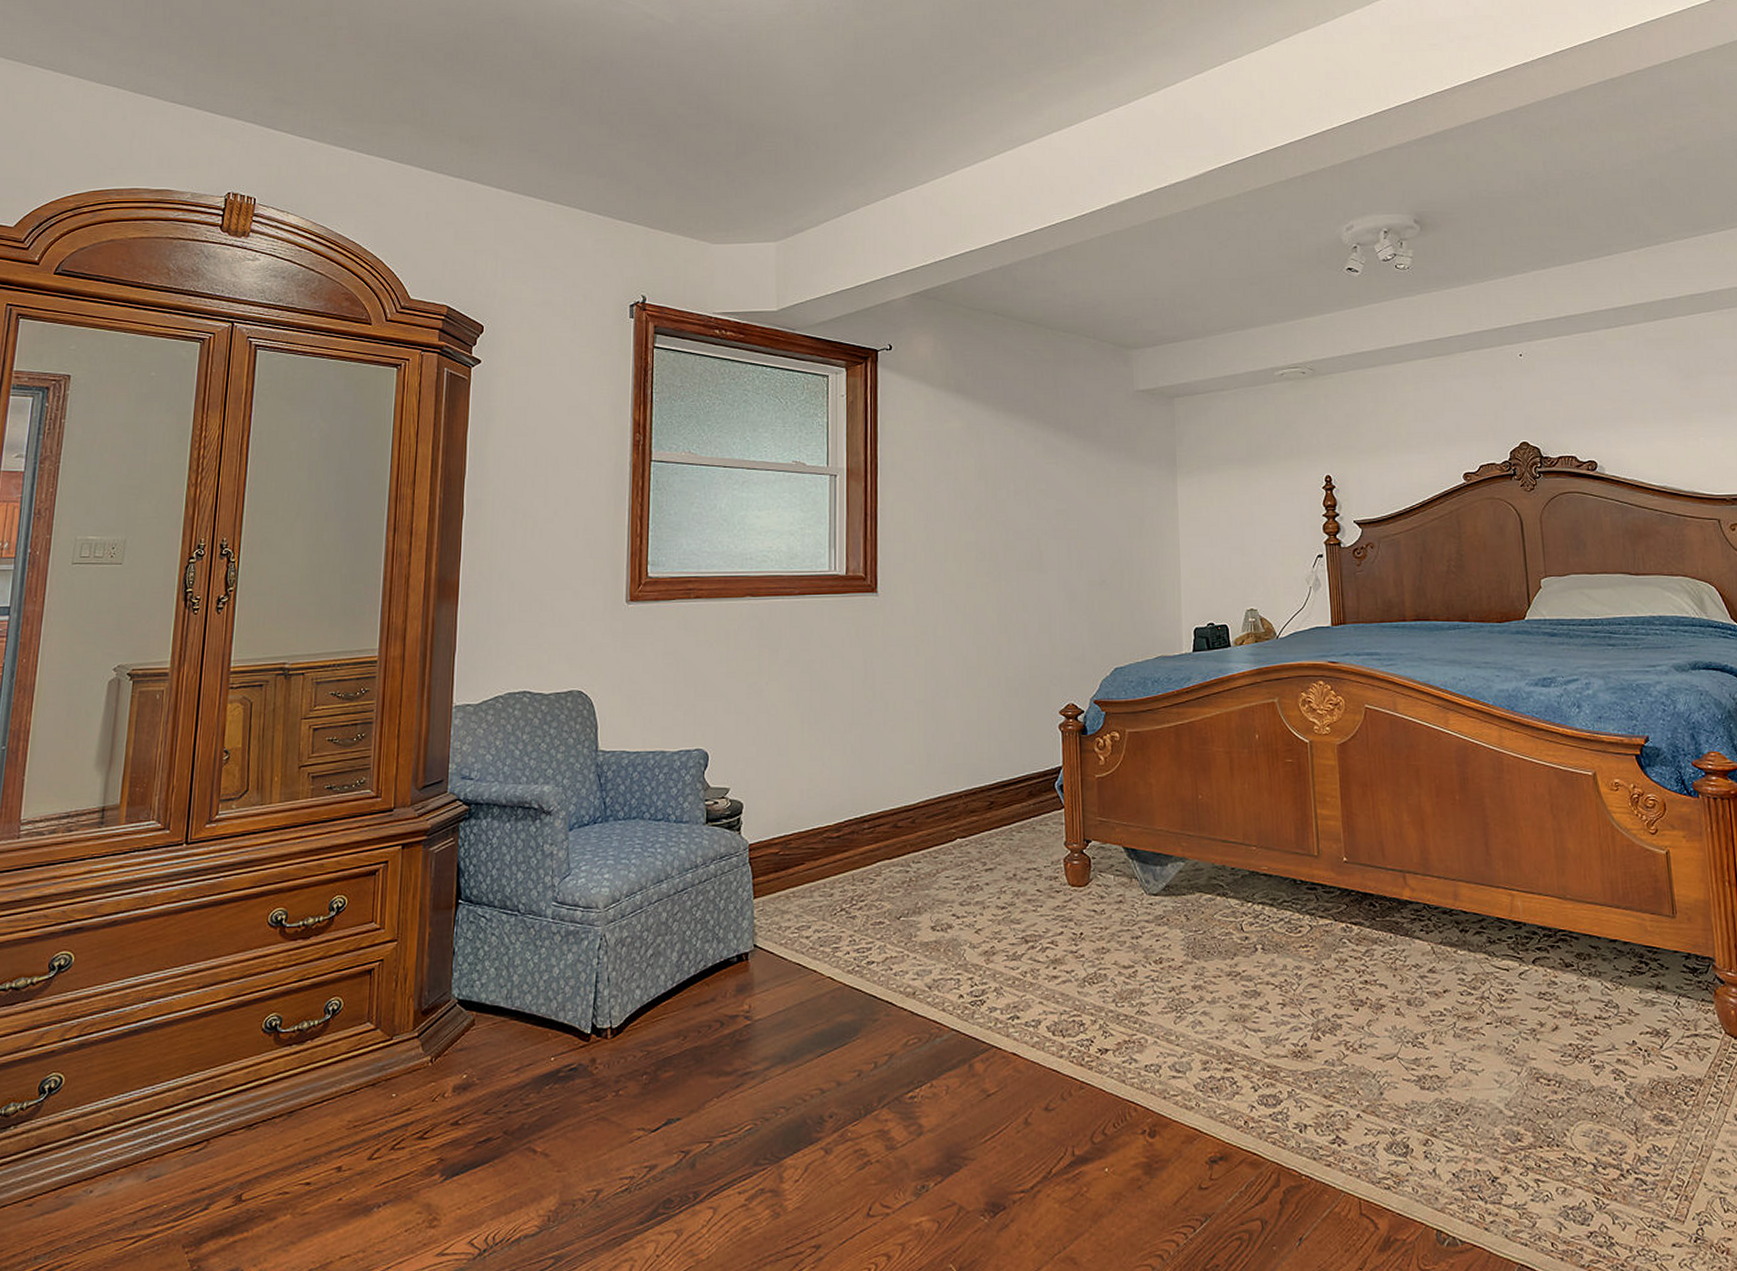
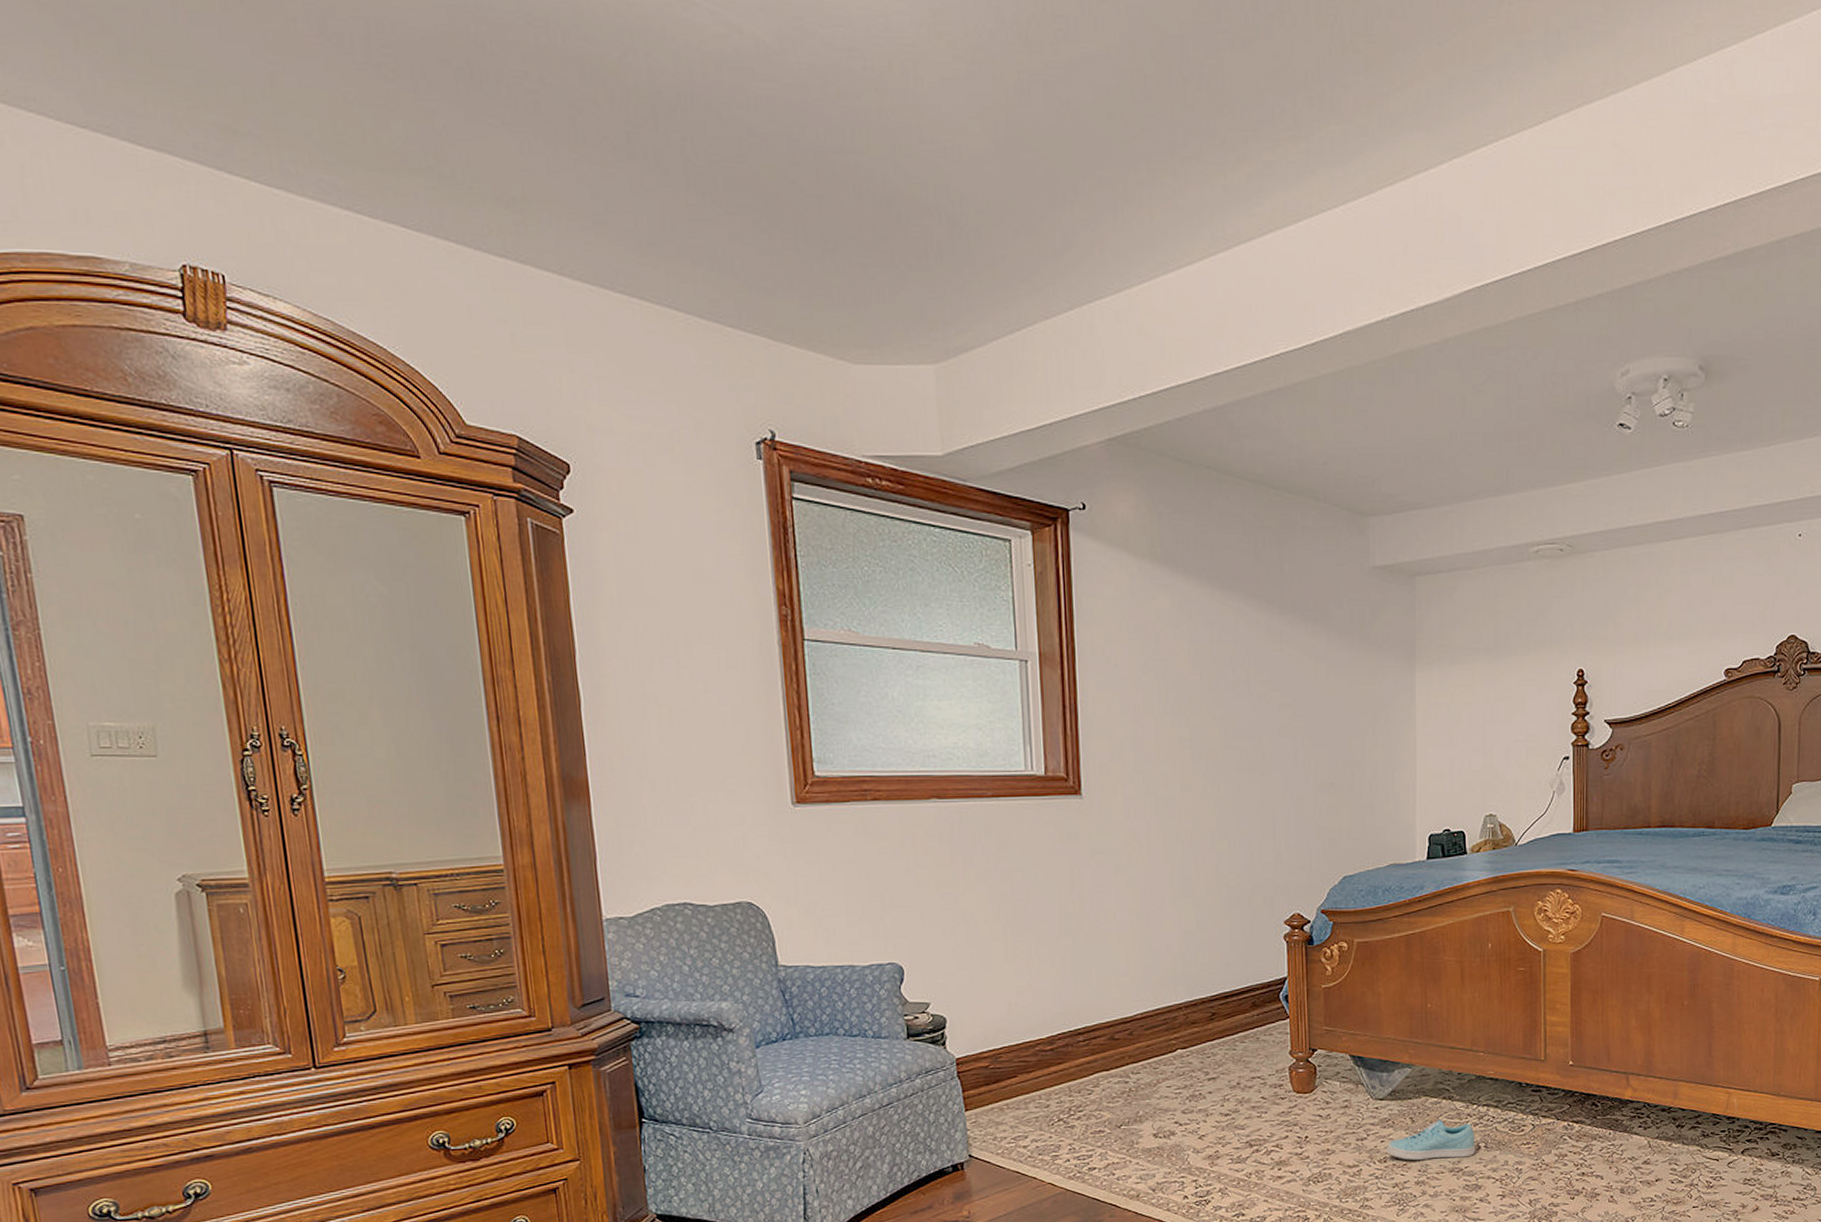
sneaker: none [1162,917,1253,962] -> present [1387,1119,1476,1160]

